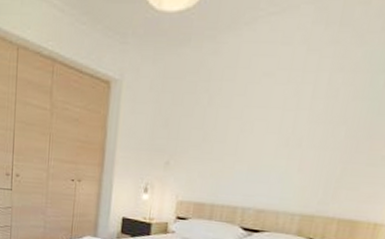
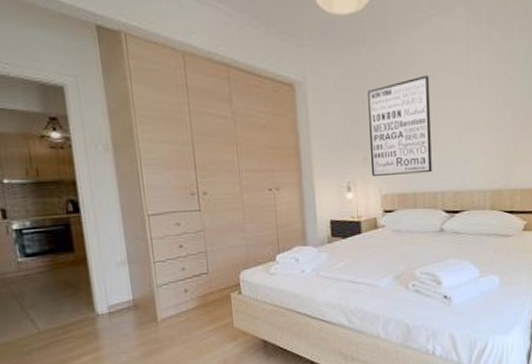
wall art: none [170,81,255,186] -> present [368,75,432,176]

